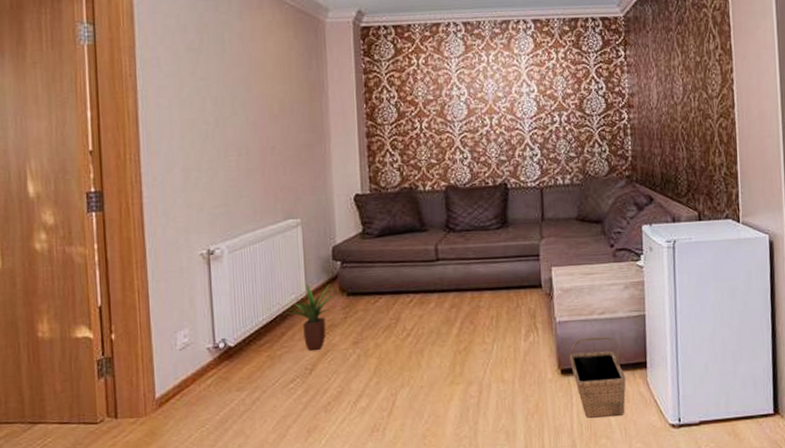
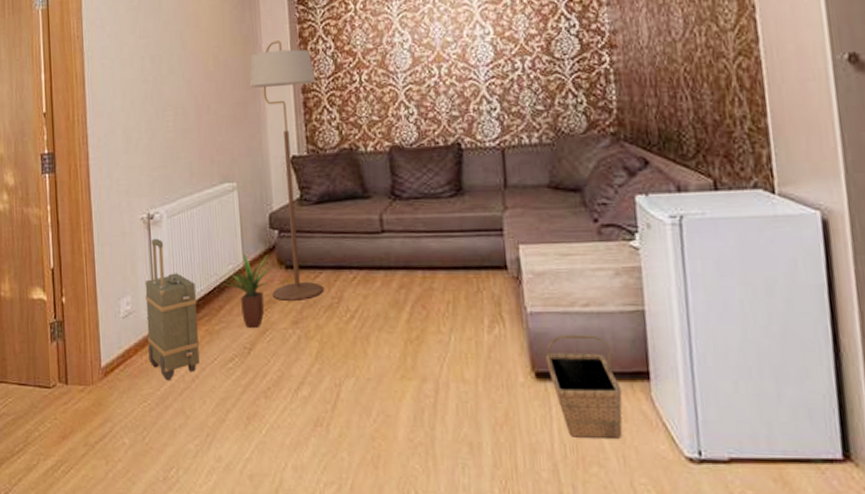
suitcase: none [204,273,261,405] -> present [145,238,200,381]
floor lamp: none [315,89,382,324] -> present [249,40,323,301]

